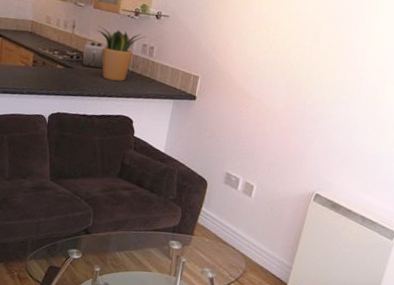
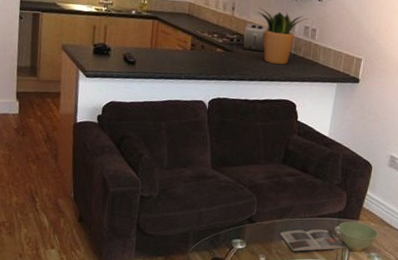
magazine: none [115,242,182,264] -> present [280,229,348,251]
bowl: none [172,236,213,267] -> present [338,221,379,252]

